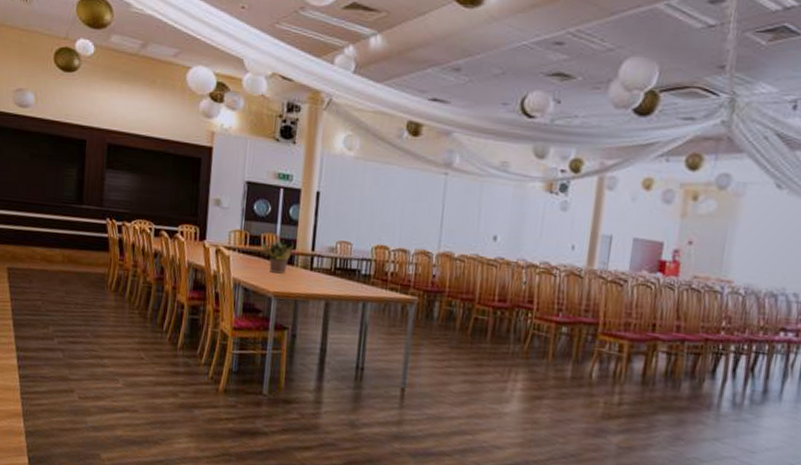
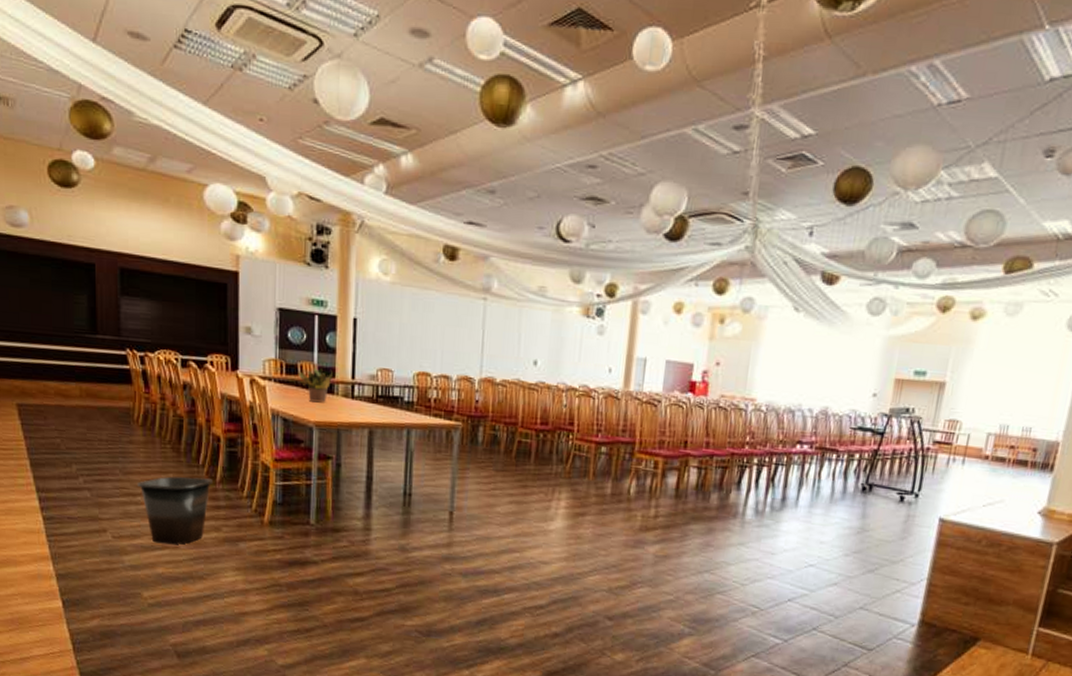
waste bin: none [105,341,174,408] -> present [136,476,213,544]

